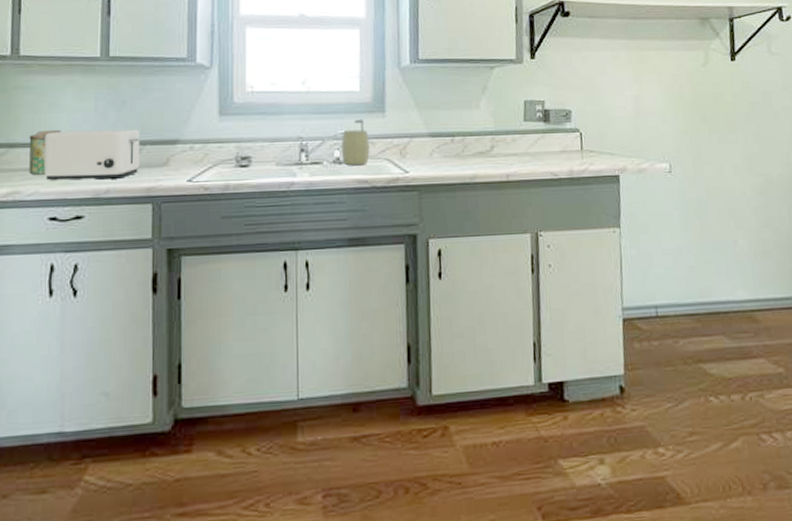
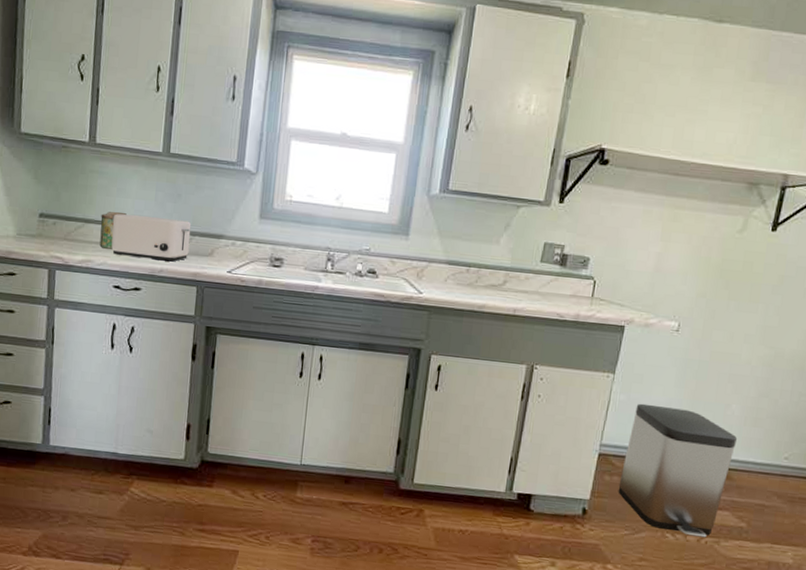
soap dispenser: present [341,119,370,166] -> none [363,238,391,281]
pedal bin: none [648,253,754,395] -> present [618,403,738,538]

